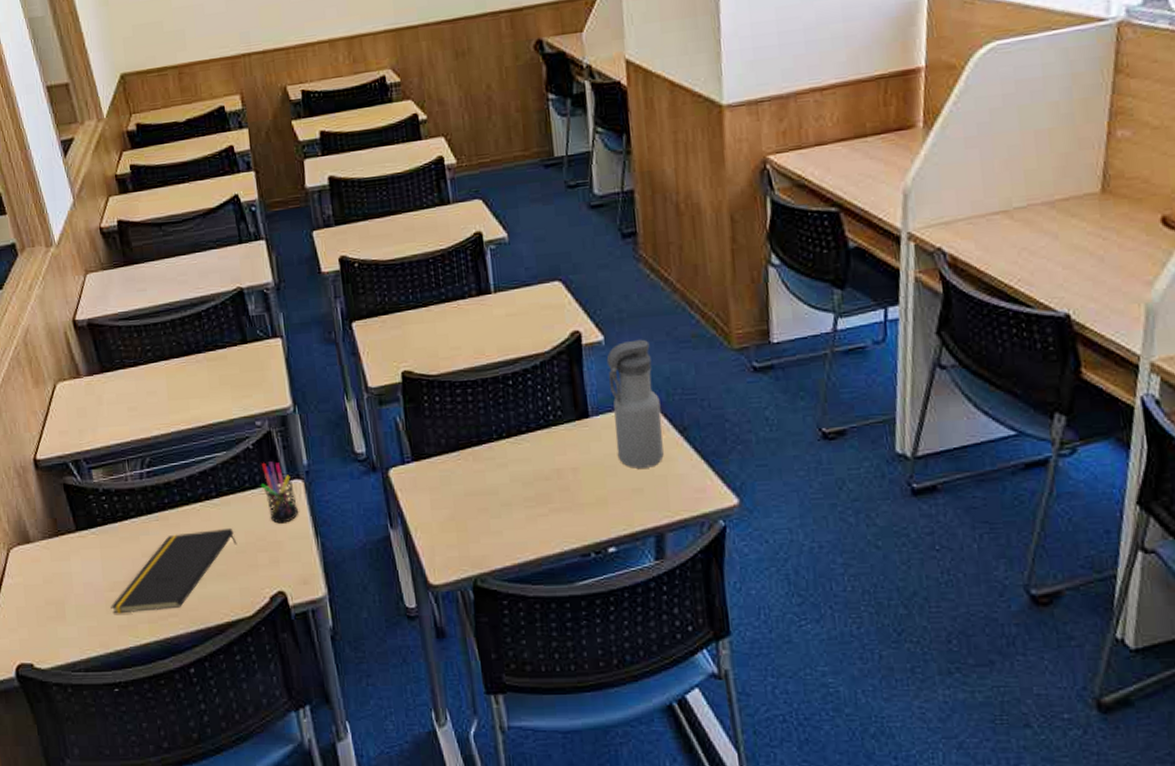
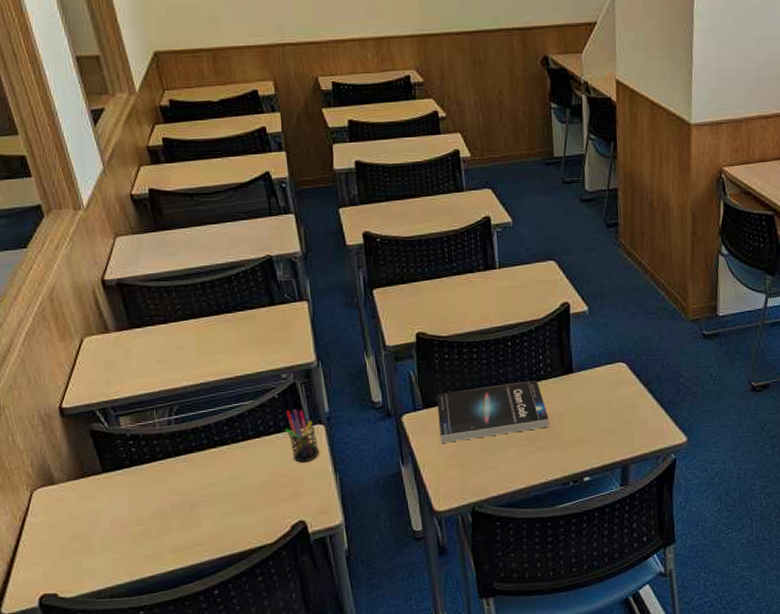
notepad: present [110,529,237,614] -> none [137,468,262,546]
book: none [427,426,562,503] -> present [437,379,549,443]
water bottle: present [606,339,664,468] -> none [589,310,631,414]

